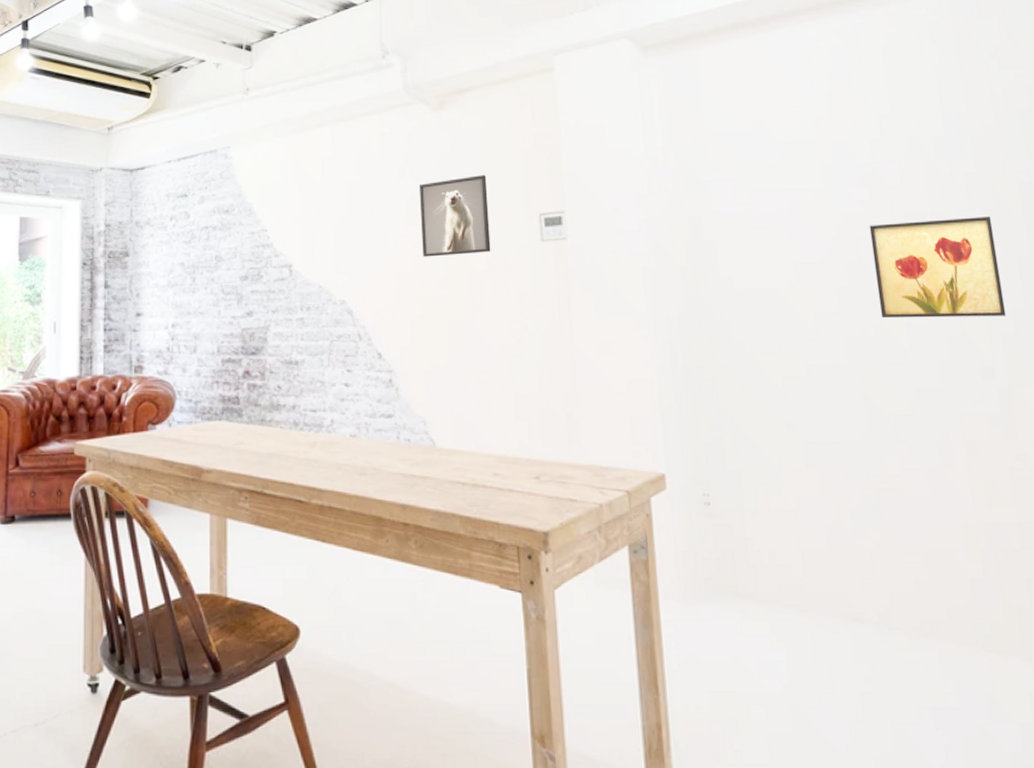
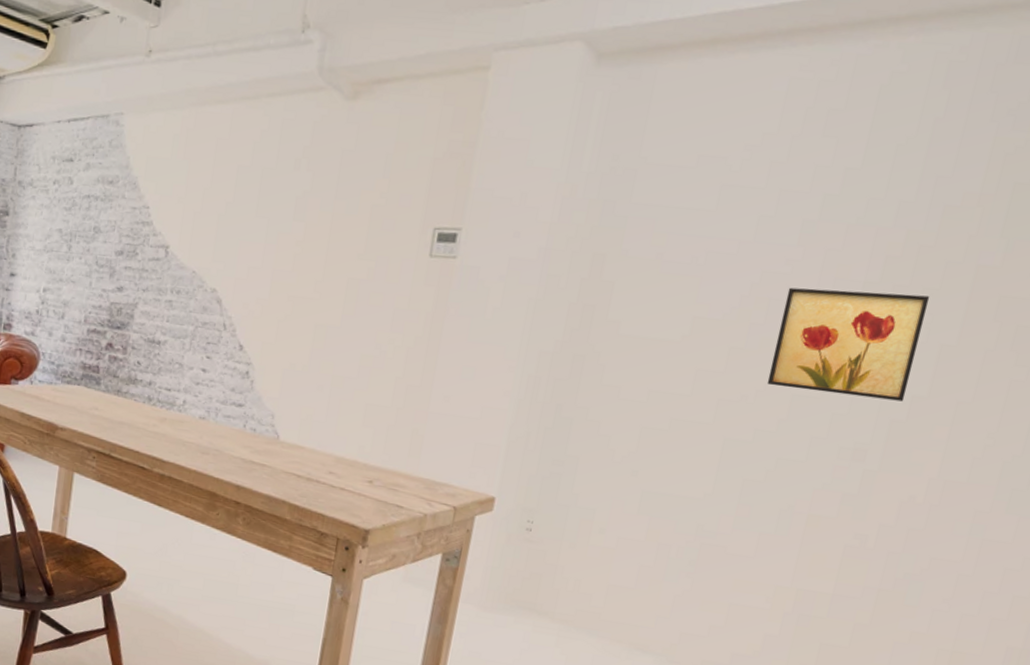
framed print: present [418,175,491,257] -> none [303,177,387,261]

